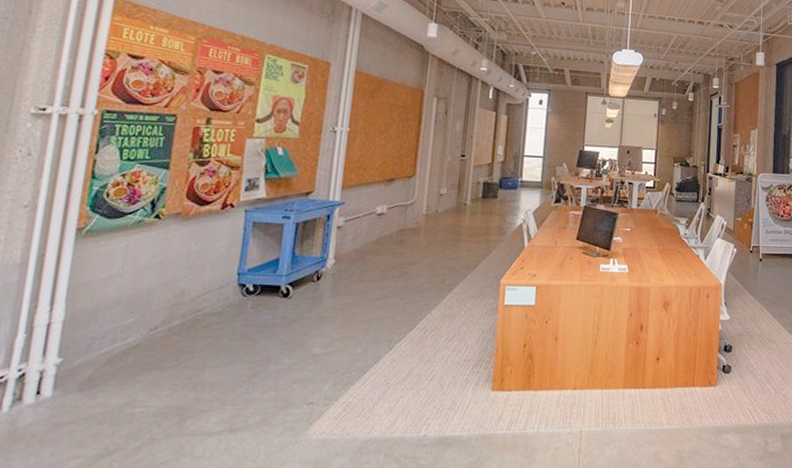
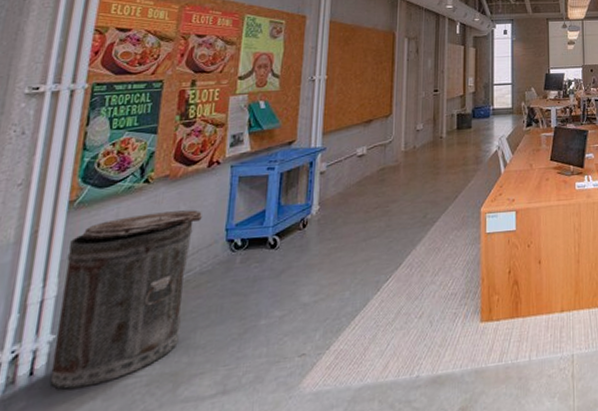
trash can: none [57,249,214,411] -> present [50,210,202,390]

